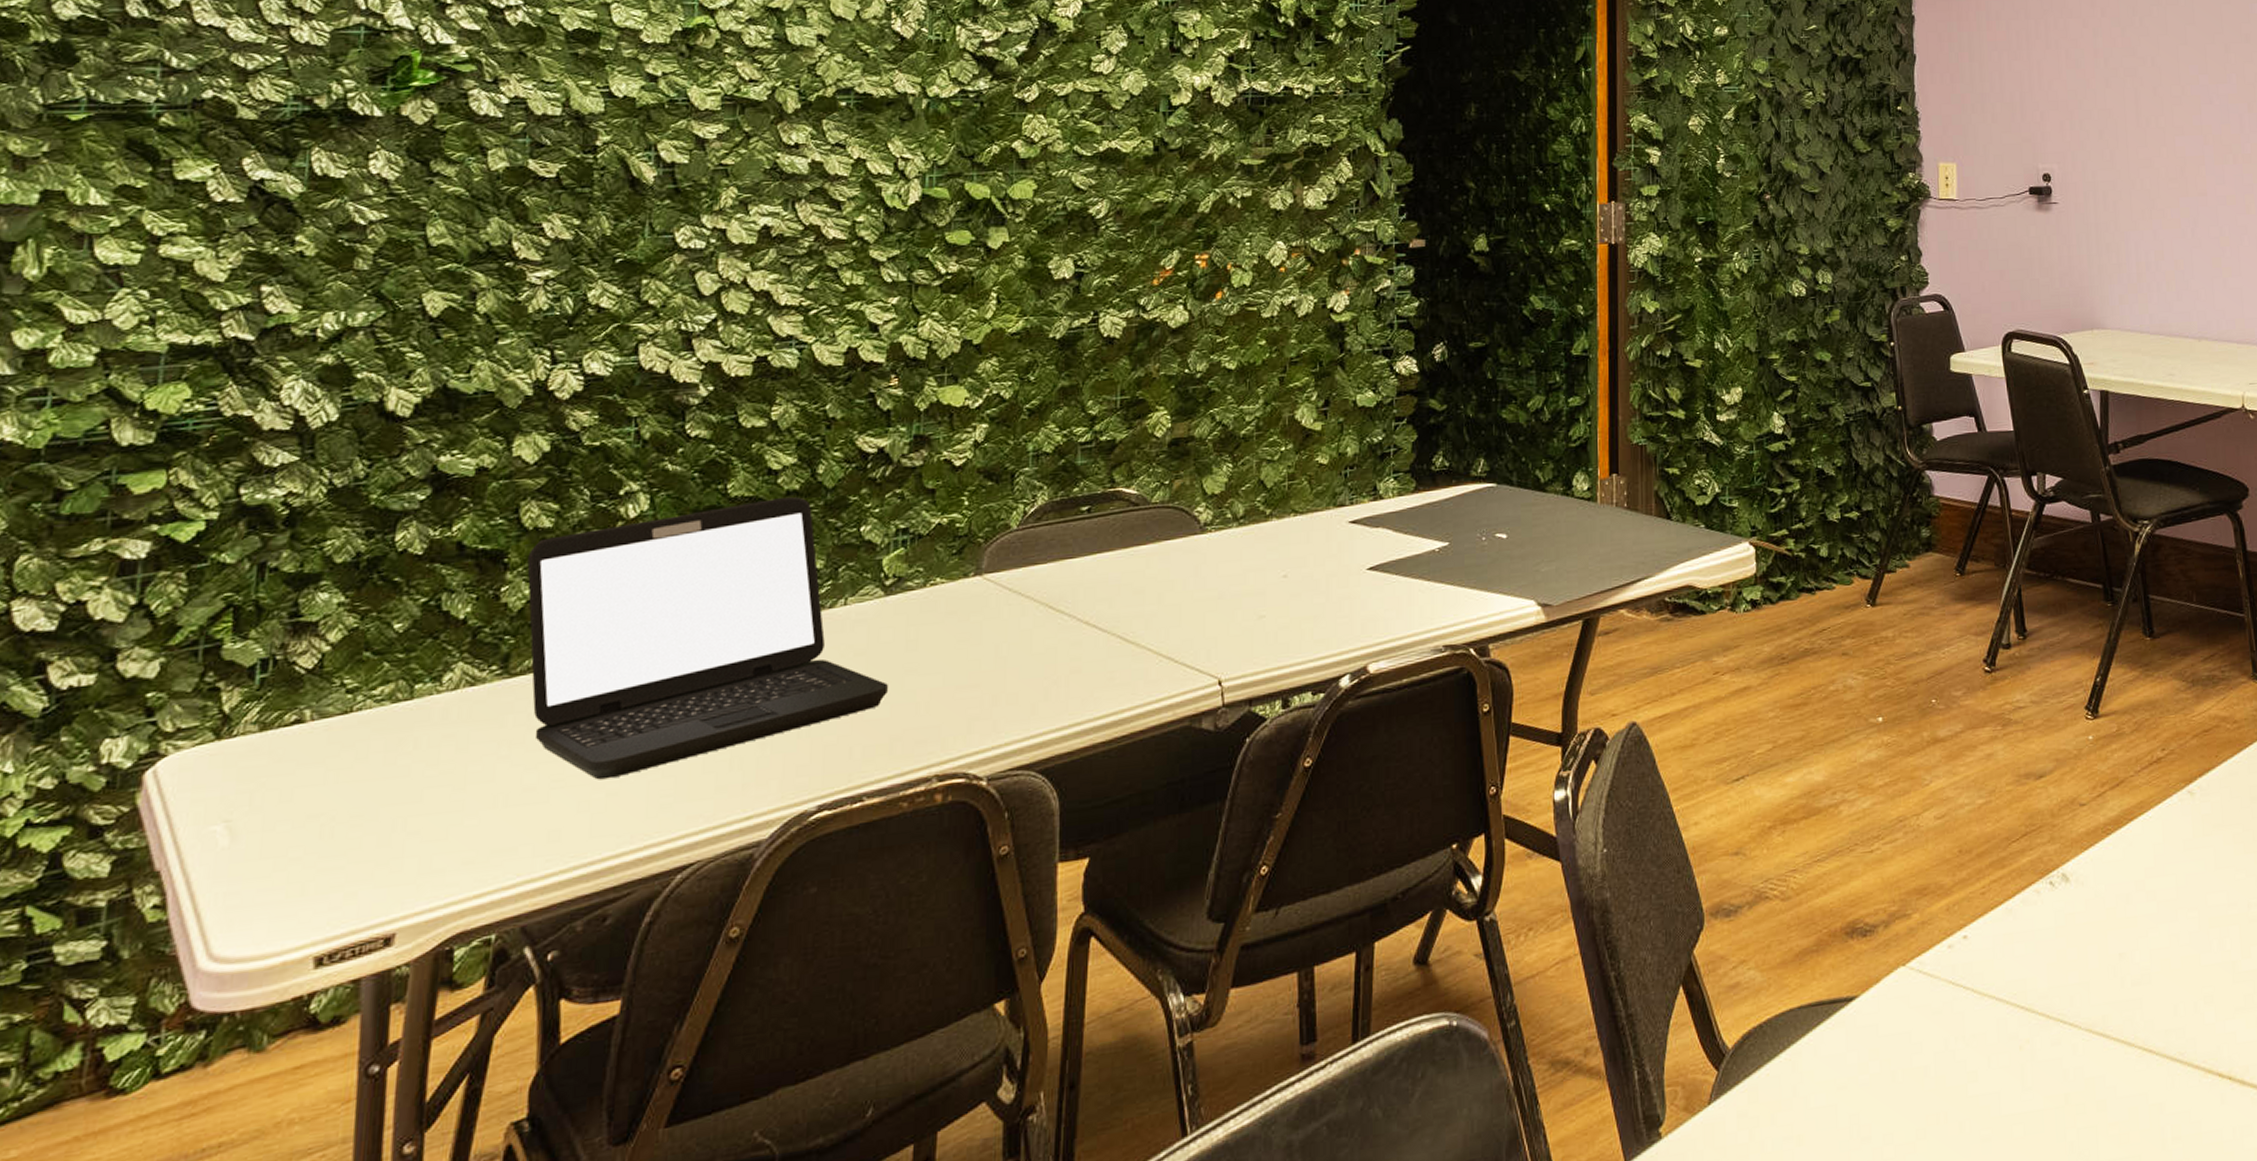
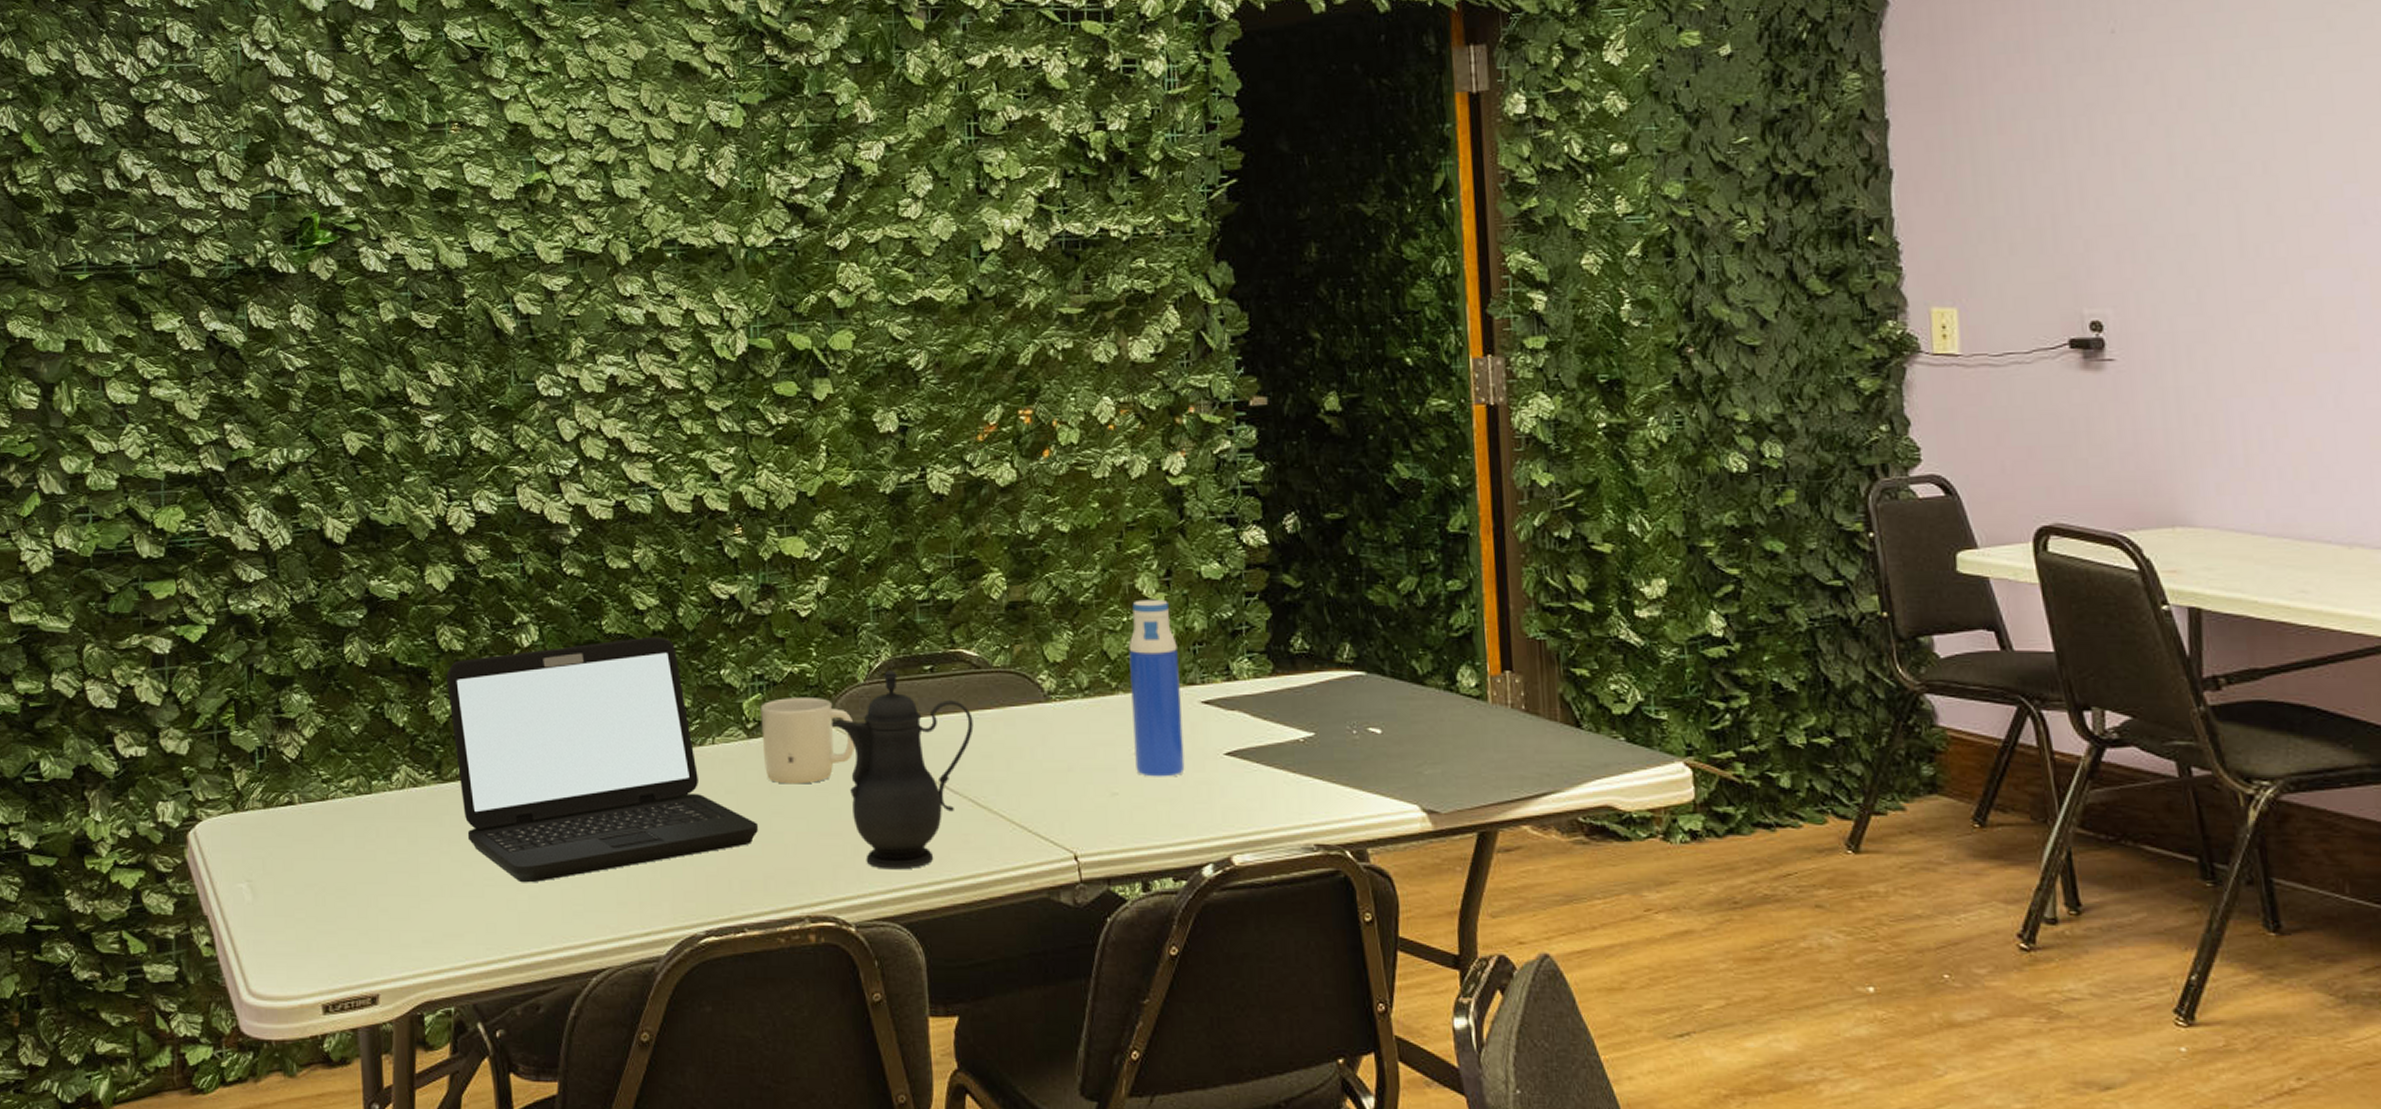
mug: none [900,547,1003,640] -> present [760,698,856,784]
coffeepot: none [978,513,1127,717] -> present [831,670,974,870]
water bottle: none [1284,428,1330,597] -> present [1128,599,1185,777]

